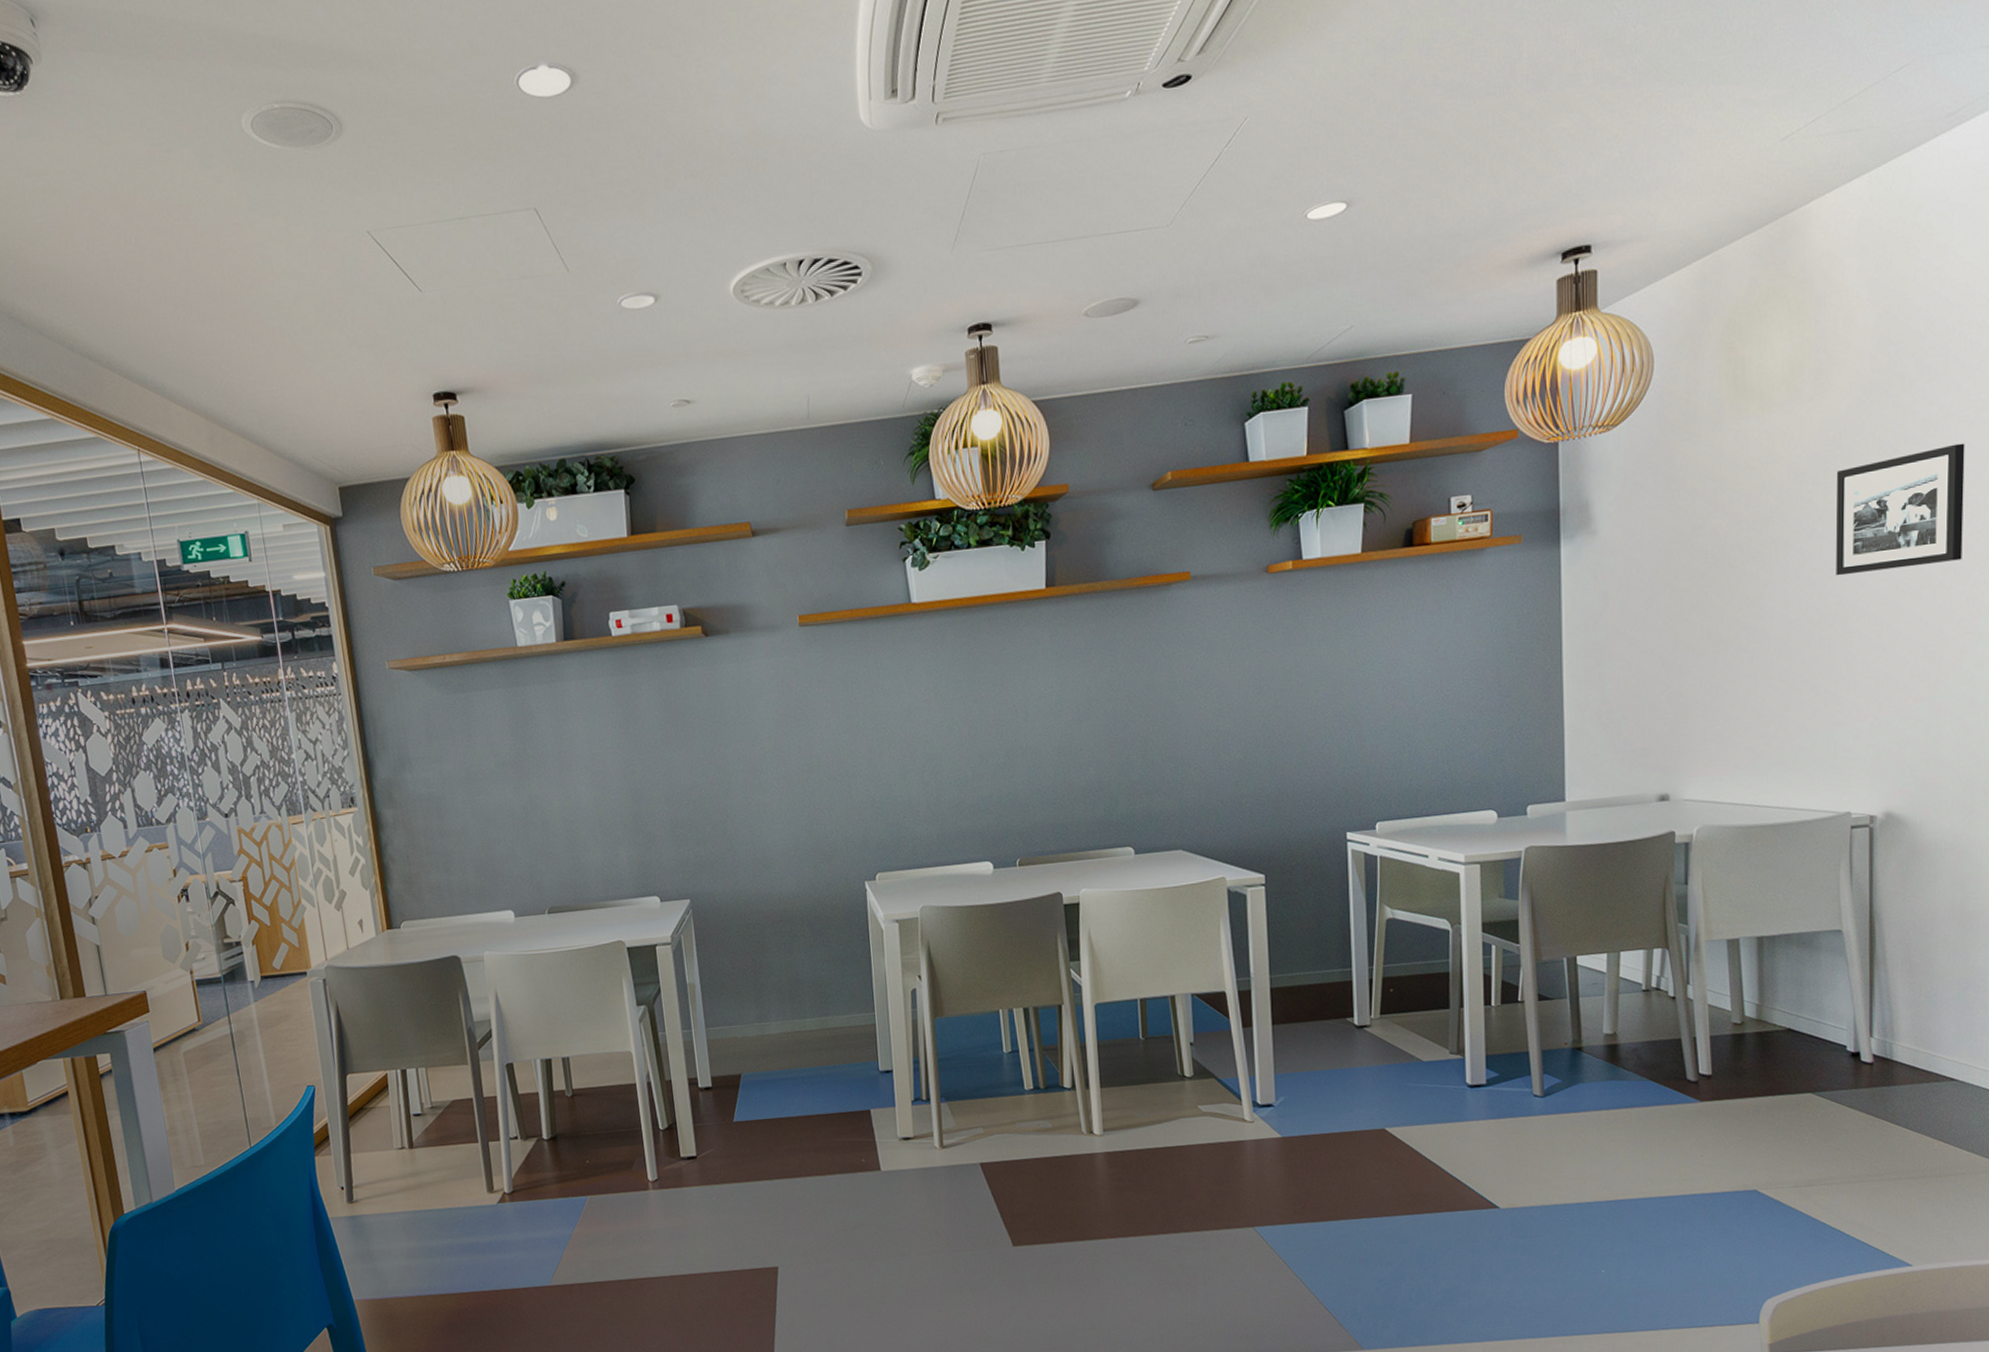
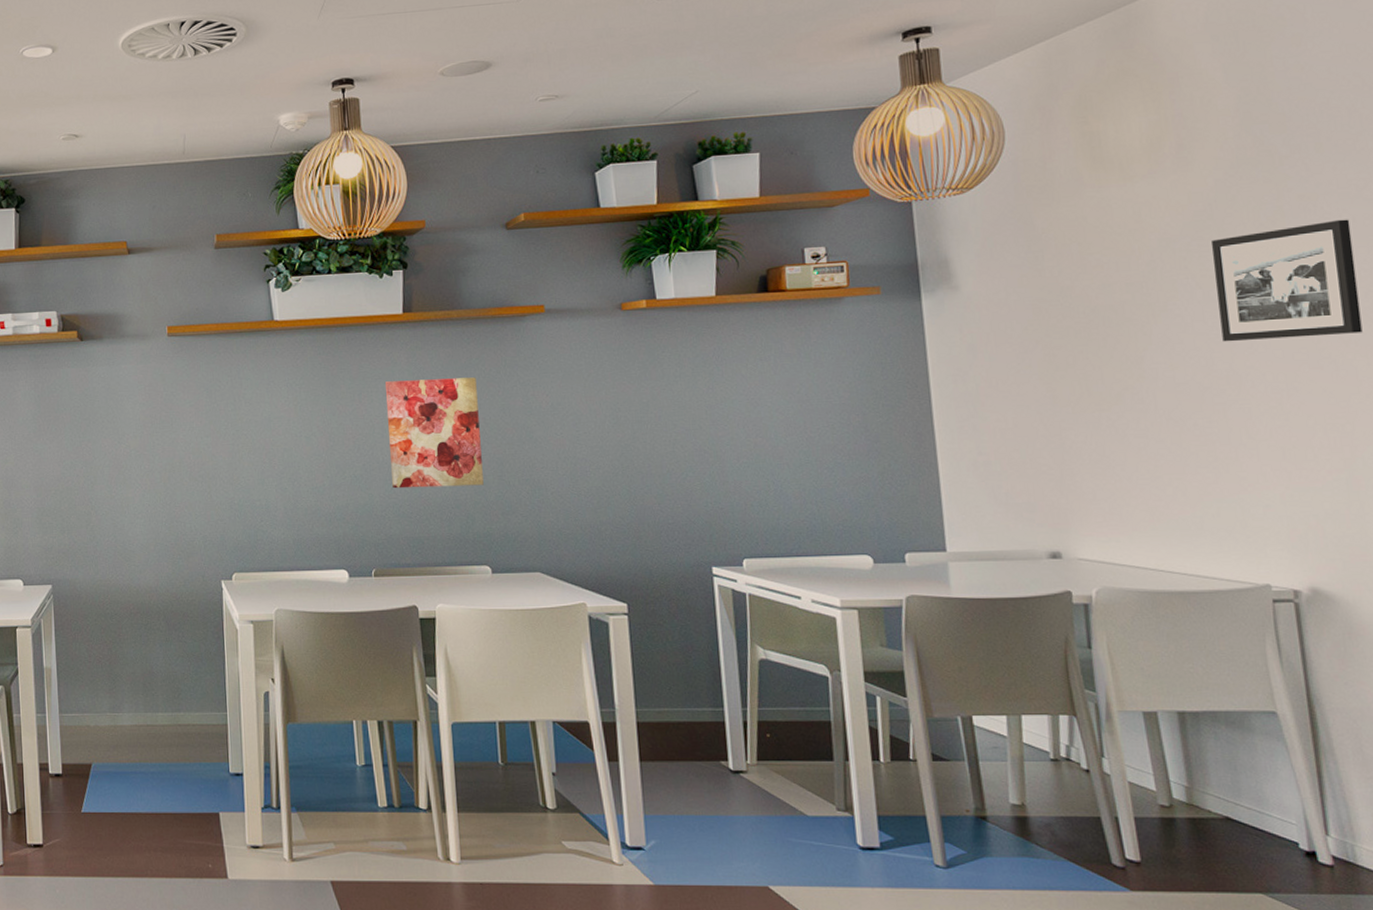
wall art: none [1027,653,1127,775] -> present [384,377,484,489]

